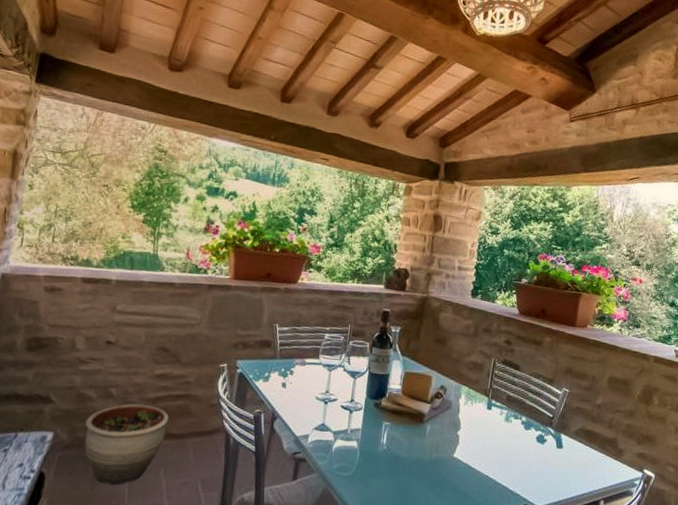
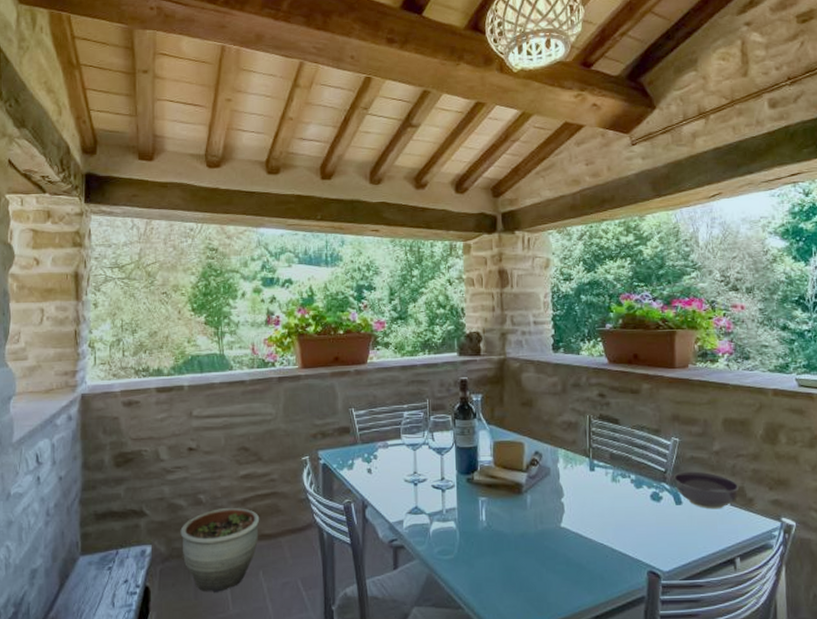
bowl: none [558,419,613,456] -> present [673,471,740,510]

